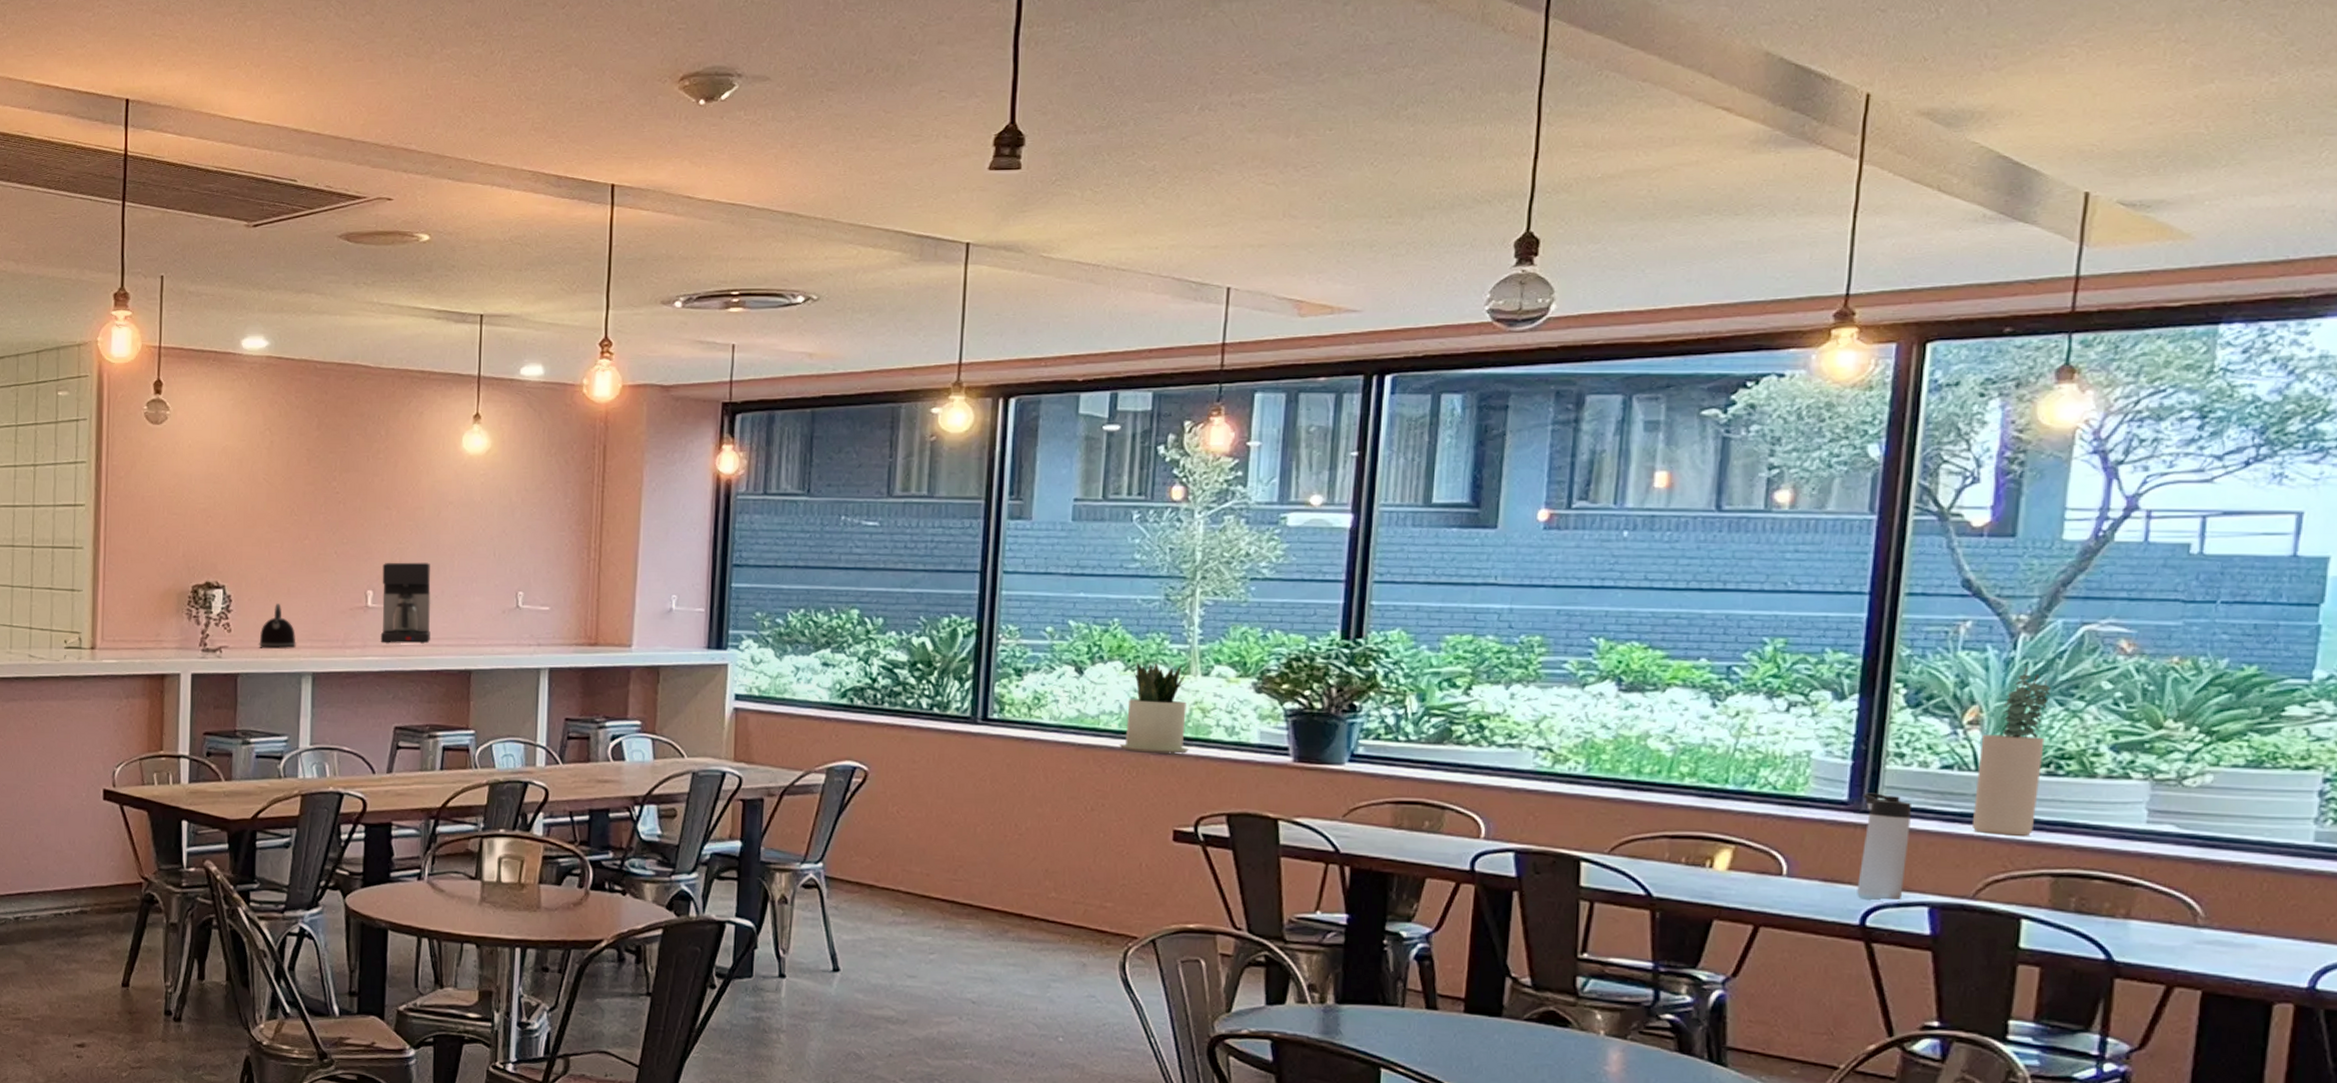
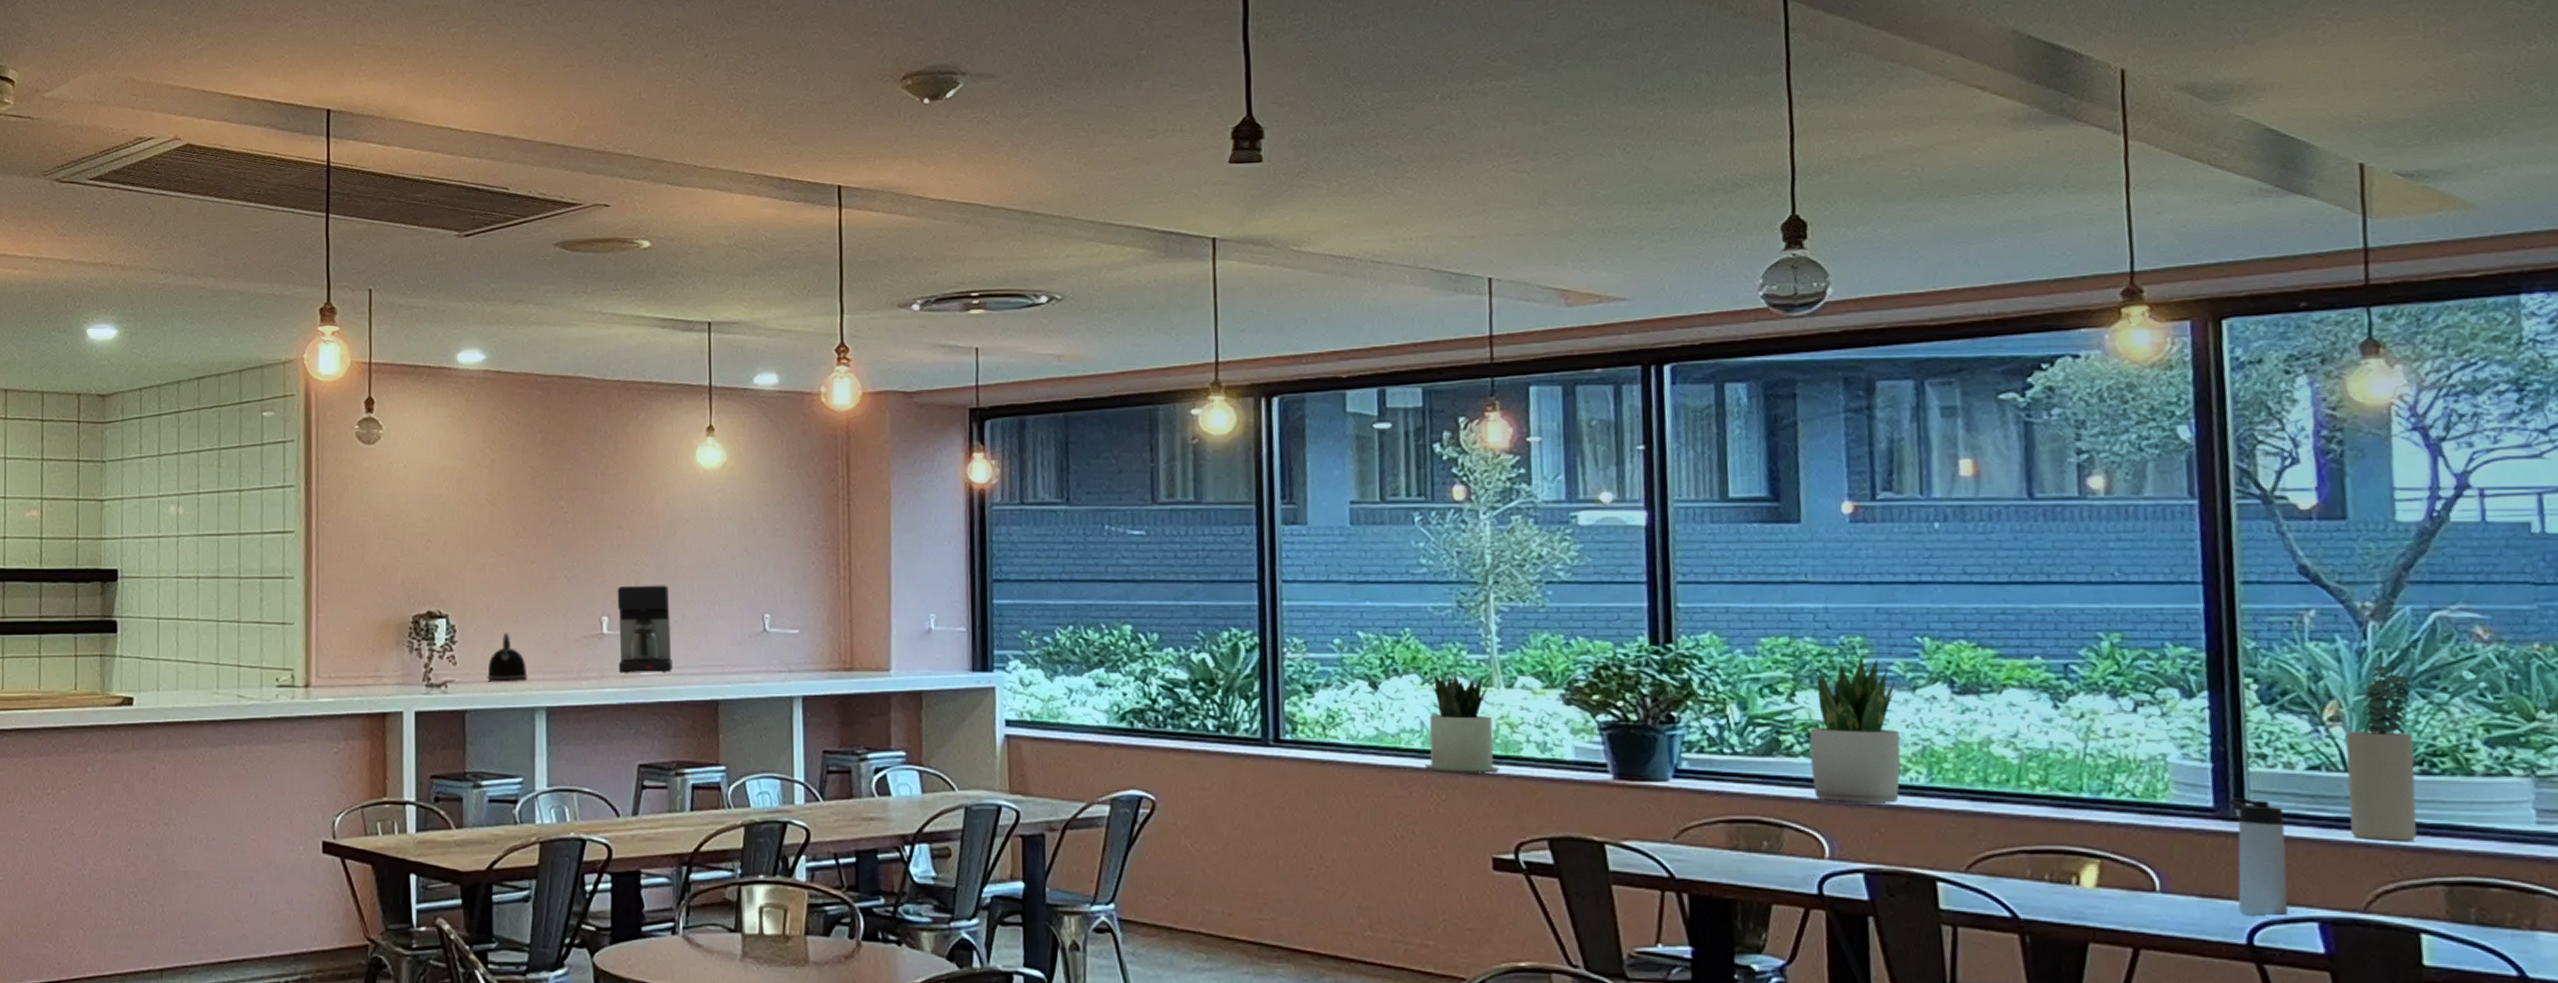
planter: none [1478,656,1566,790] -> present [1809,658,1901,803]

